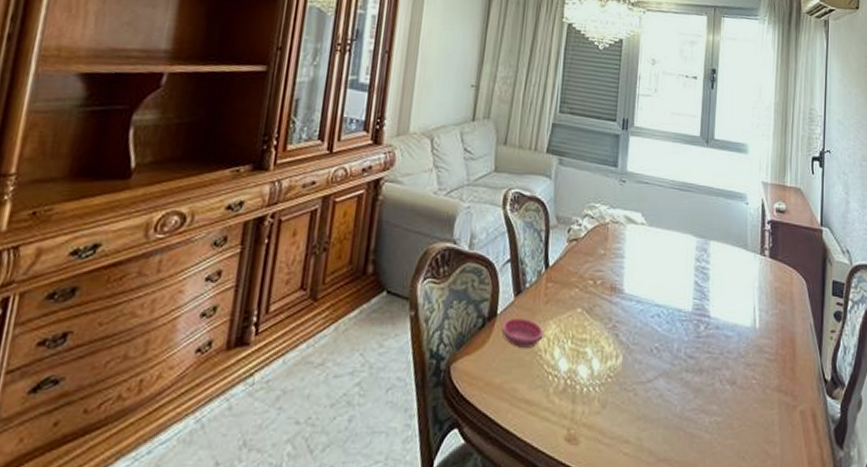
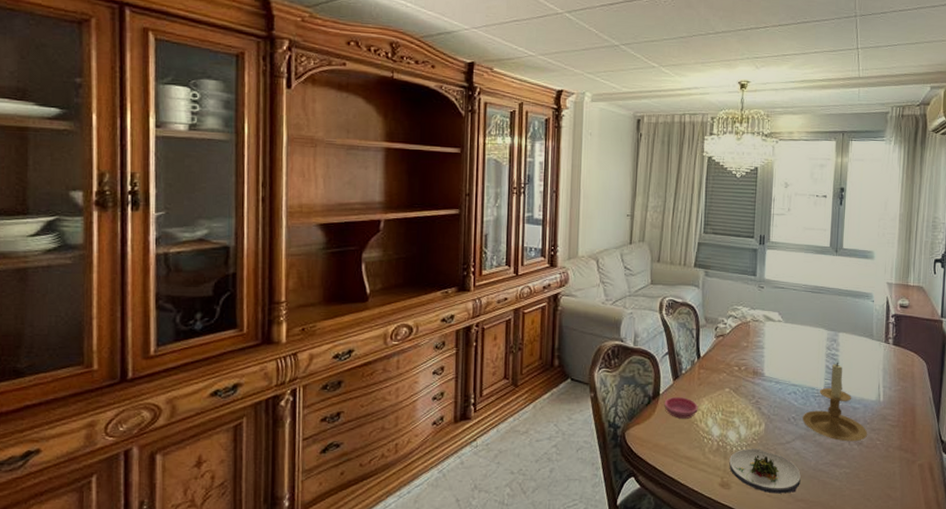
salad plate: none [578,389,664,451] -> present [729,448,801,494]
candle holder: none [667,277,742,381] -> present [802,362,868,442]

